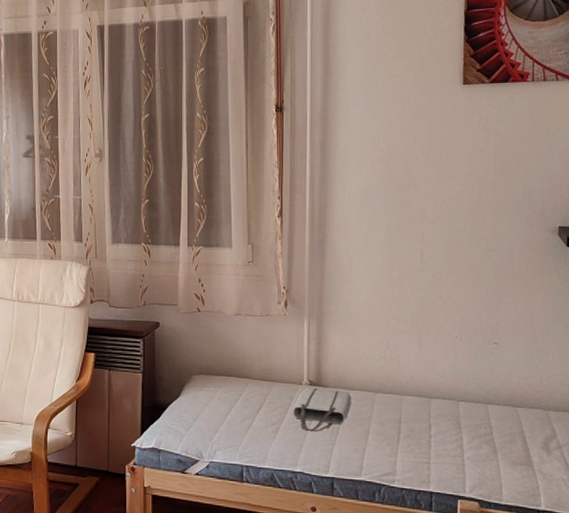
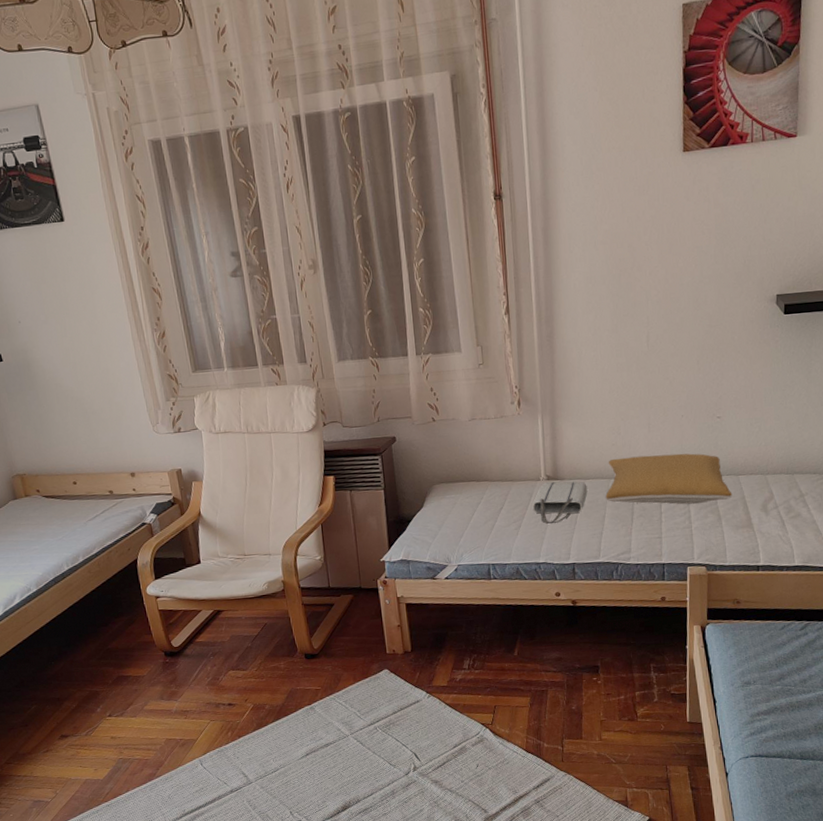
pillow: none [371,372,510,432] -> present [605,453,733,505]

